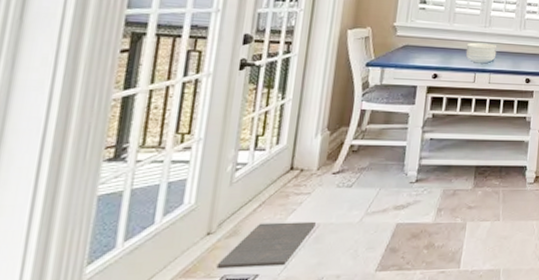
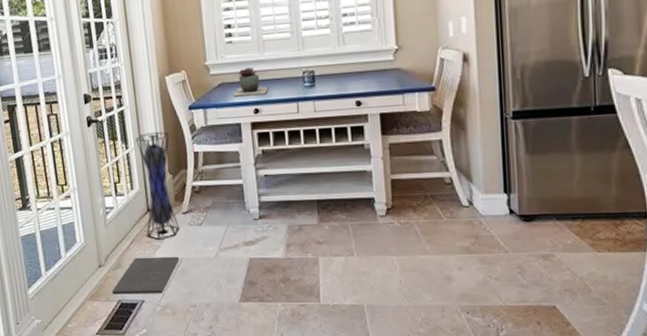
lantern: none [282,85,337,202] -> present [135,132,180,240]
succulent plant: none [415,34,451,62] -> present [233,67,269,97]
bowl: present [465,42,497,64] -> none [282,67,317,92]

